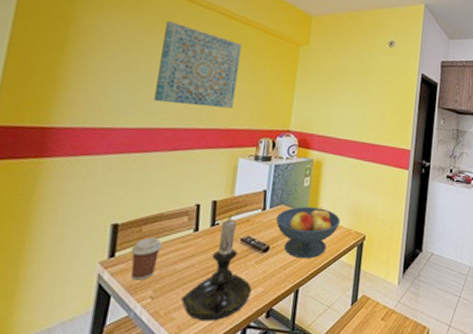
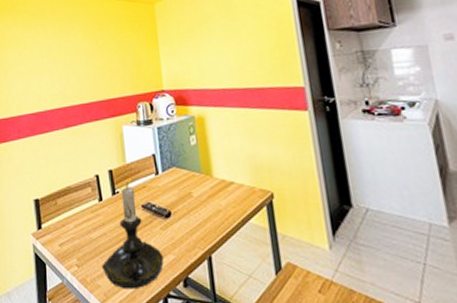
coffee cup: present [130,238,162,280] -> none [52,210,76,250]
wall art: present [153,21,242,108] -> none [38,13,107,87]
fruit bowl: present [276,207,340,259] -> none [171,165,240,223]

